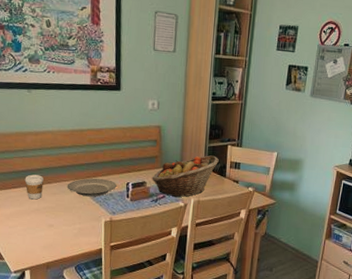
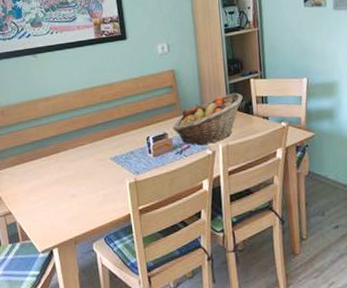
coffee cup: present [24,174,44,200] -> none [41,142,61,170]
plate: present [67,178,117,197] -> none [84,137,136,159]

